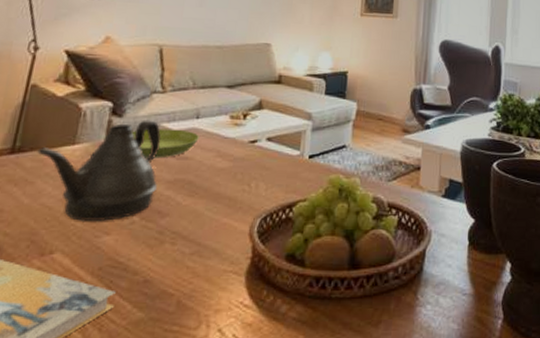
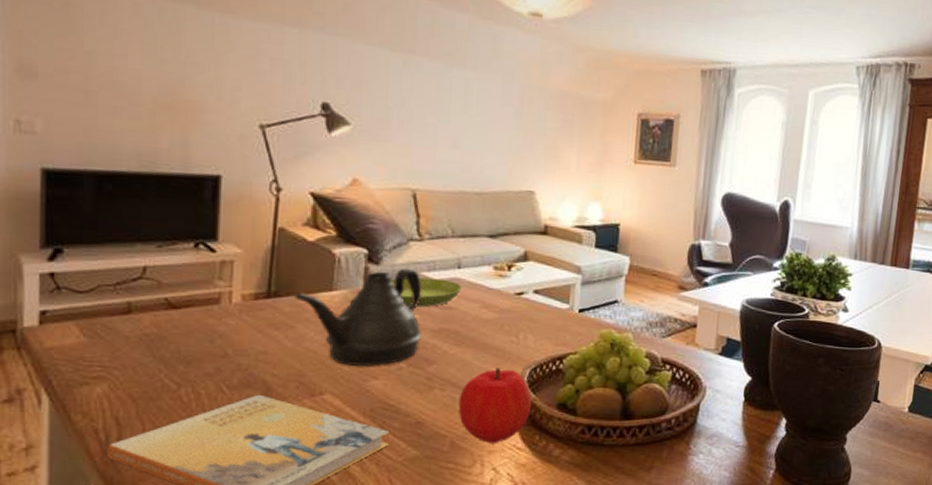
fruit: none [187,218,262,302] -> present [458,368,532,444]

